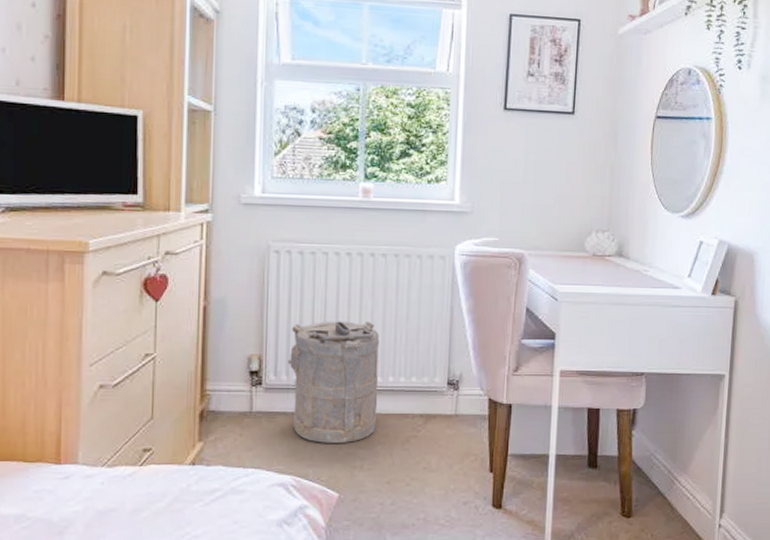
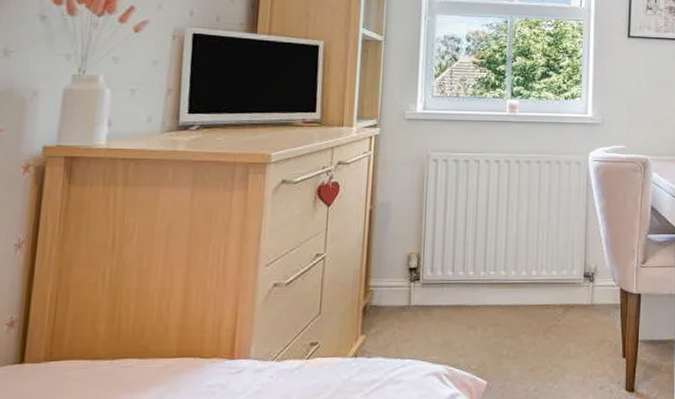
laundry hamper: present [288,321,379,444] -> none [443,221,524,335]

